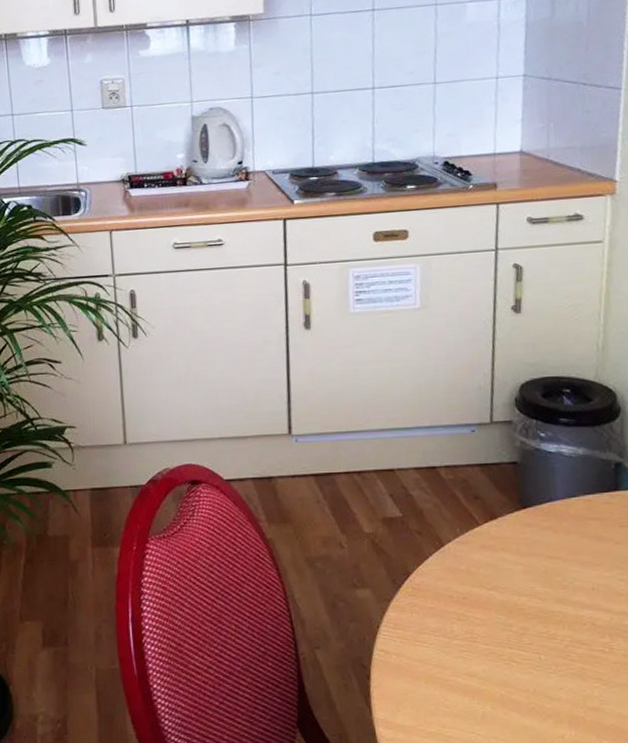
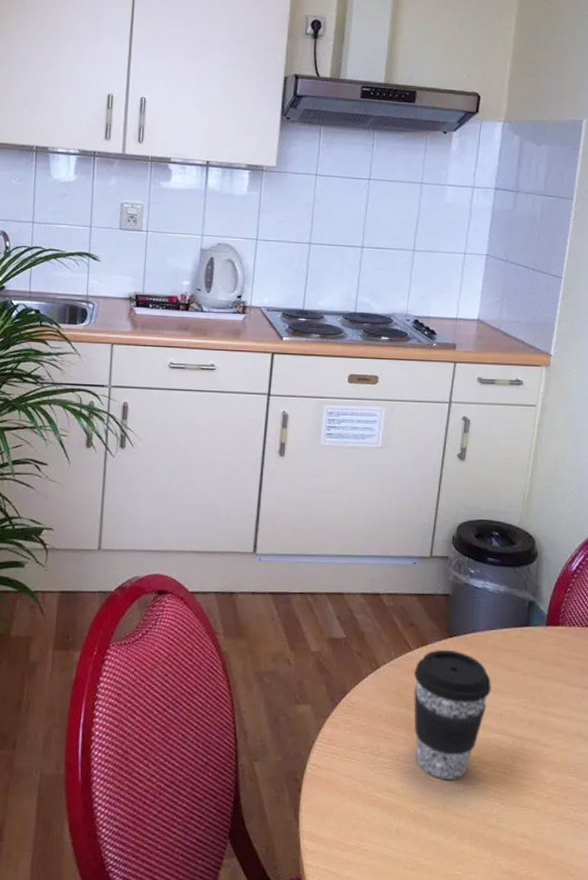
coffee cup: none [485,522,579,660] -> present [414,649,491,779]

